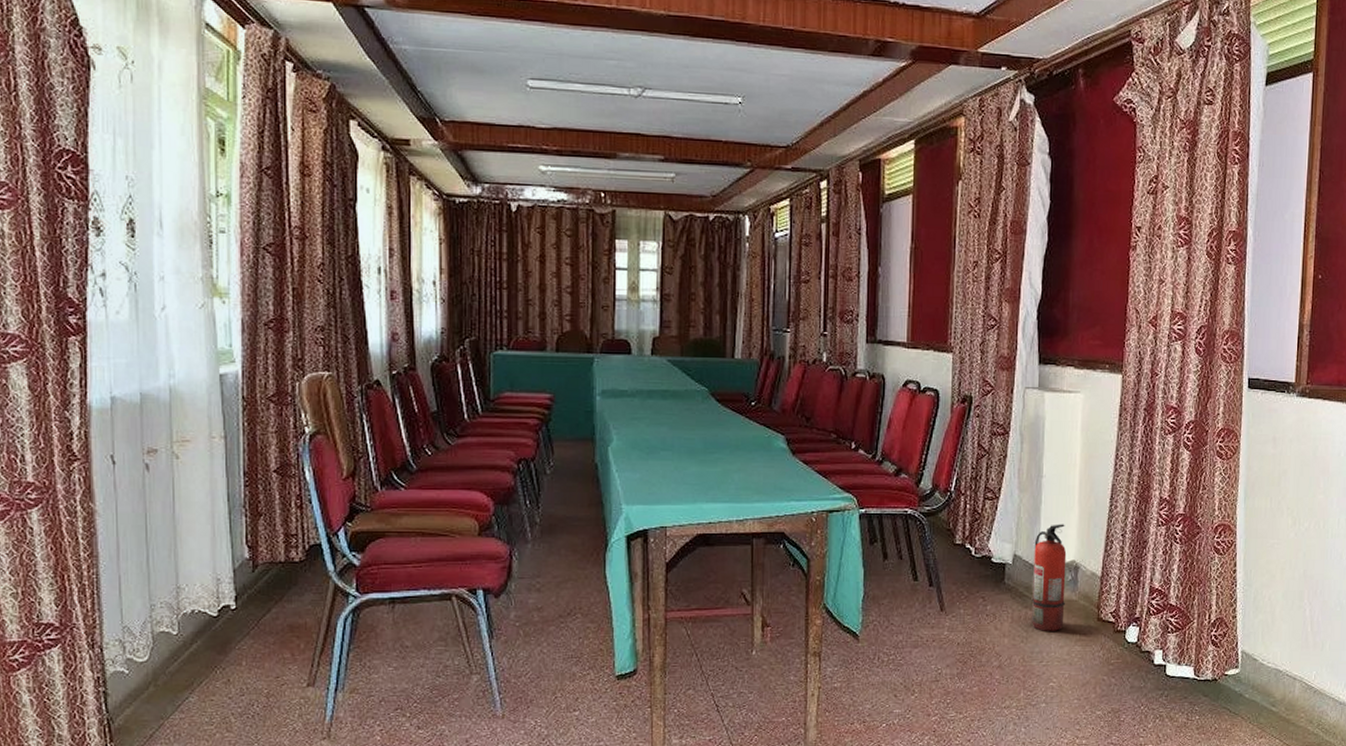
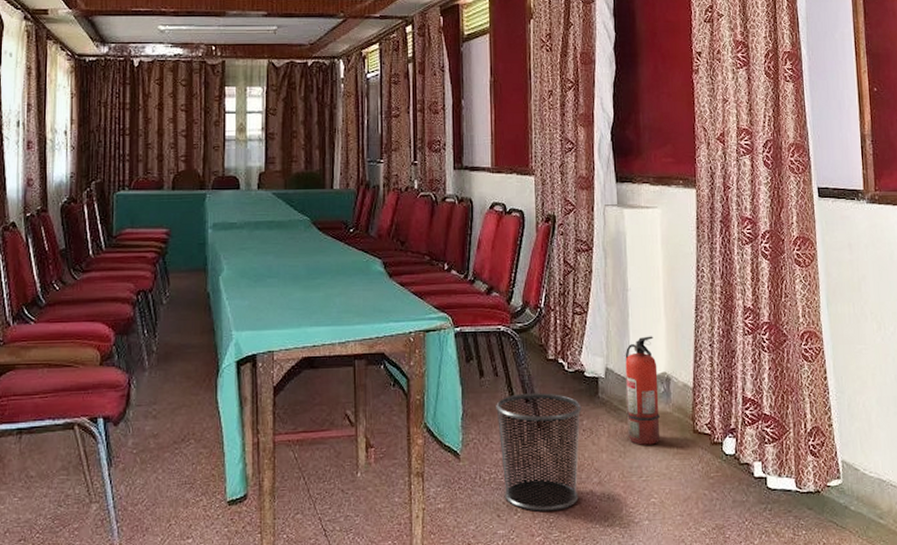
waste bin: none [898,577,987,692] -> present [496,393,582,512]

